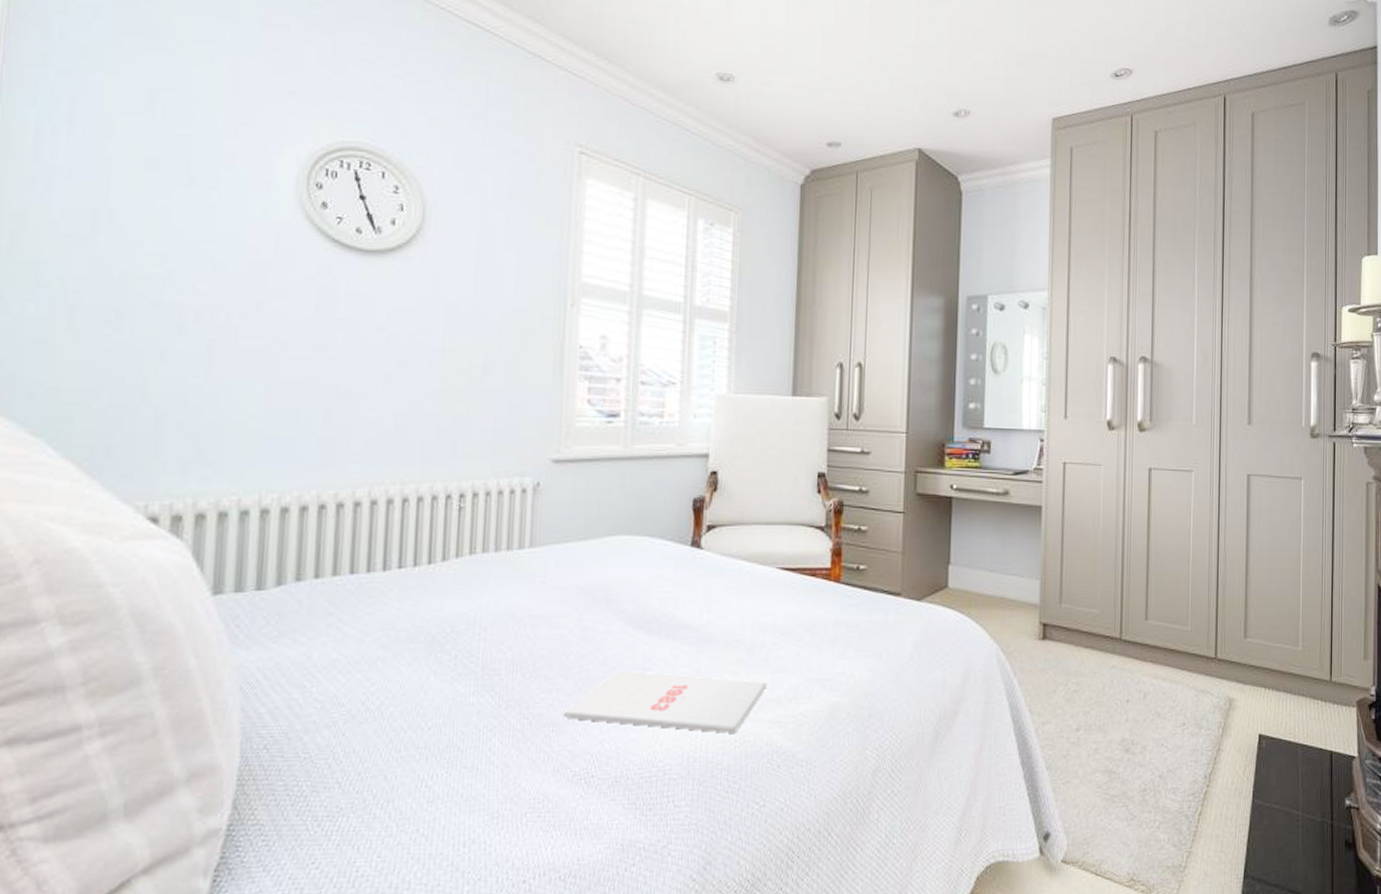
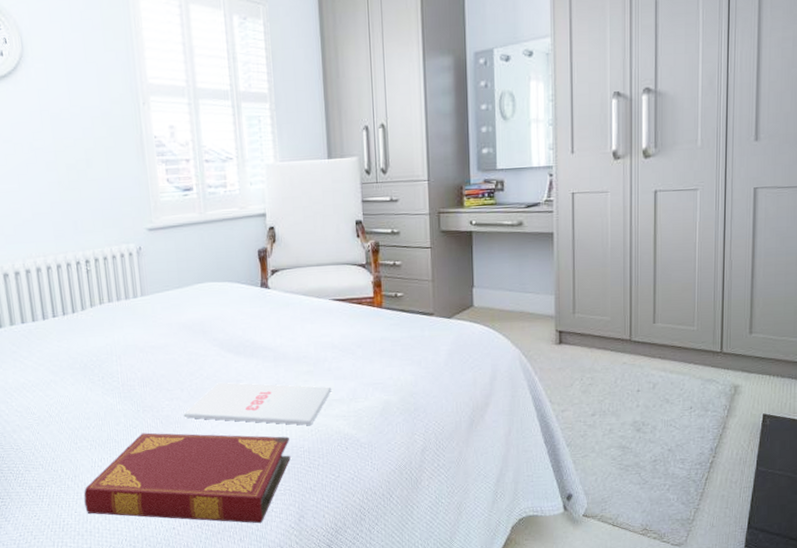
hardback book: none [394,738,704,874] -> present [83,432,291,524]

